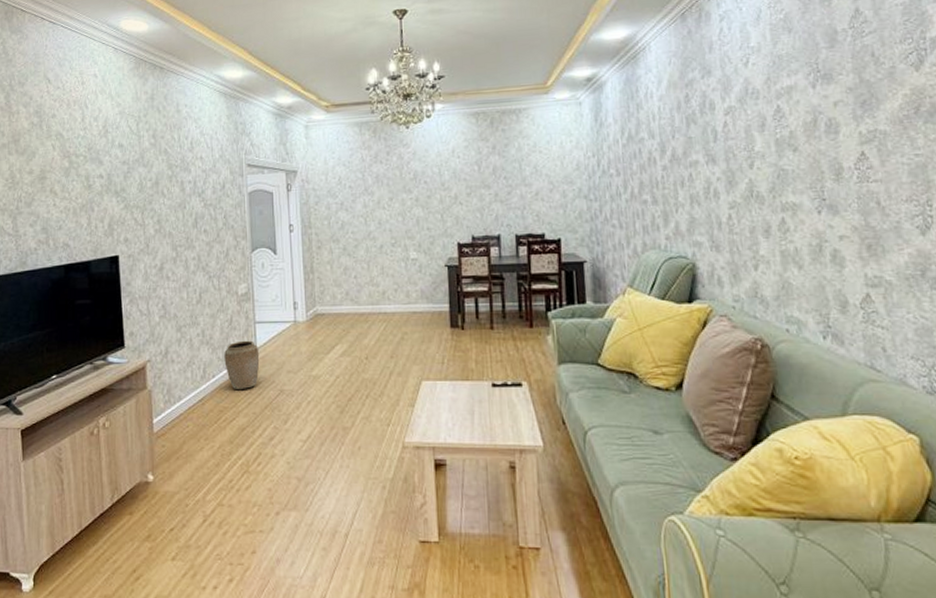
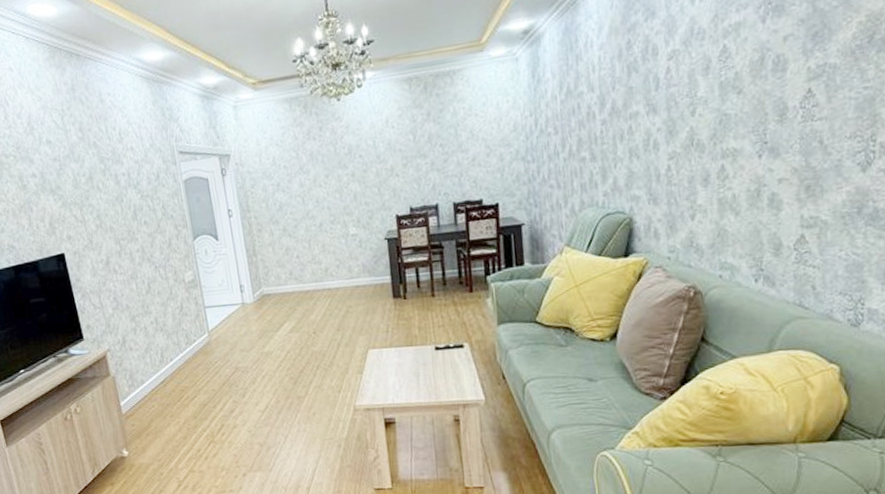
vase: present [224,340,260,389] -> none [178,324,214,370]

